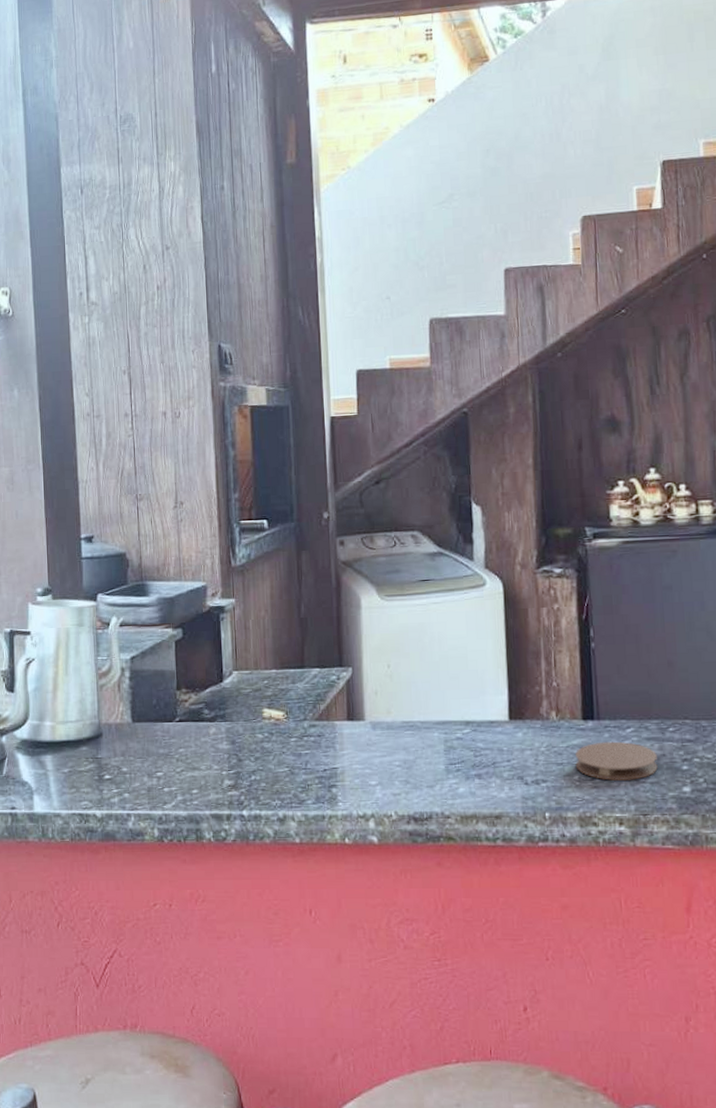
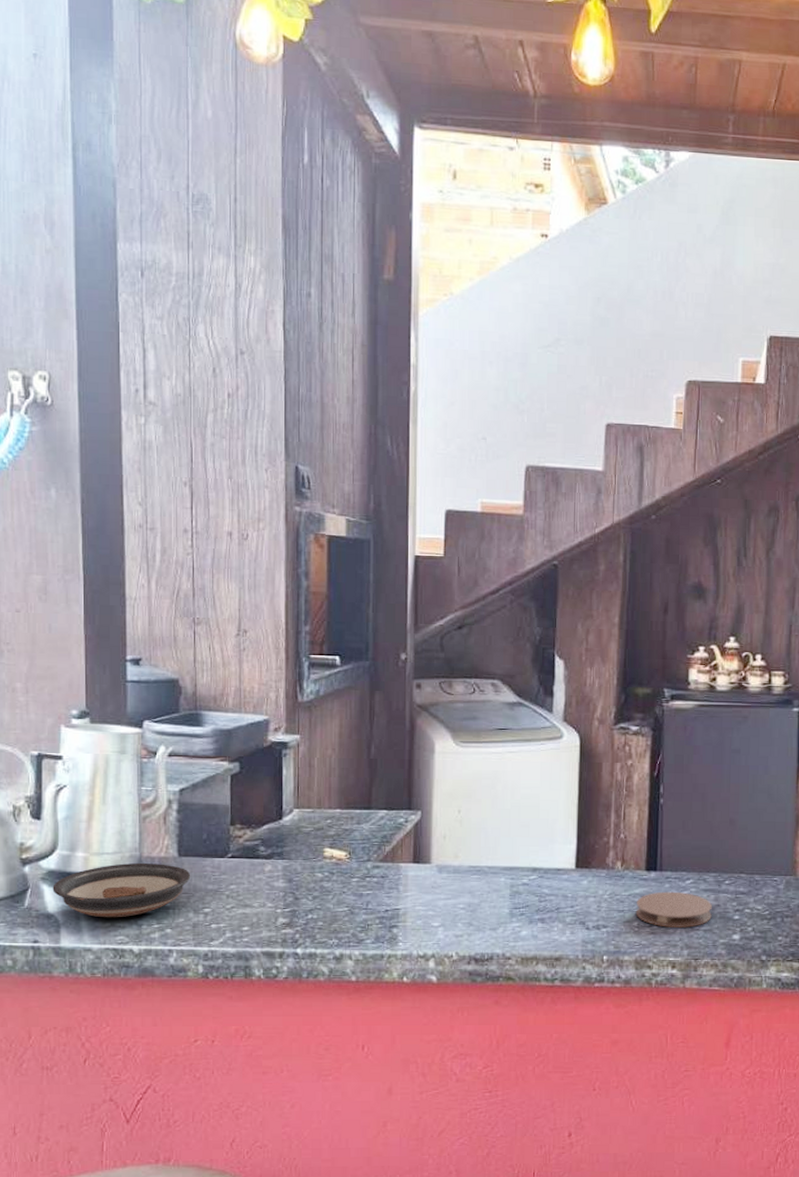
saucer: none [26,729,144,784] -> present [52,862,191,918]

